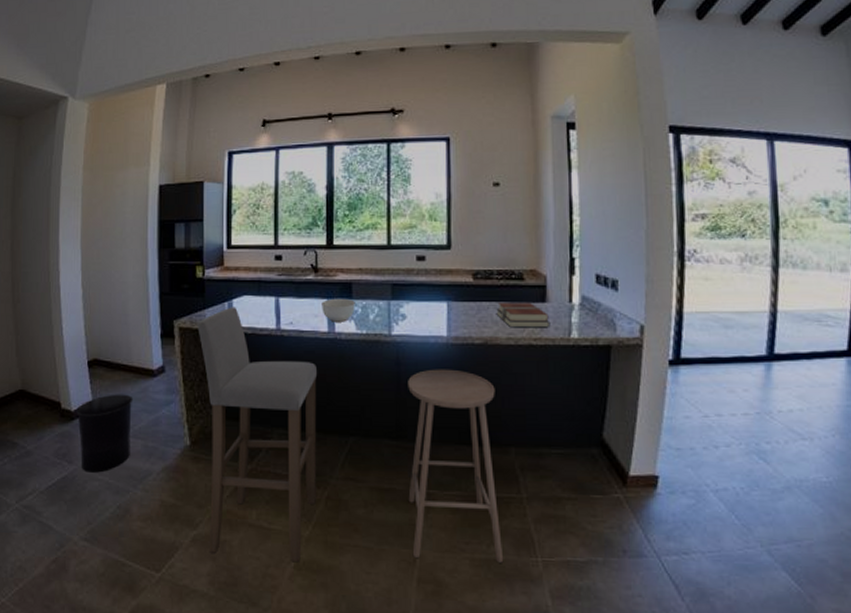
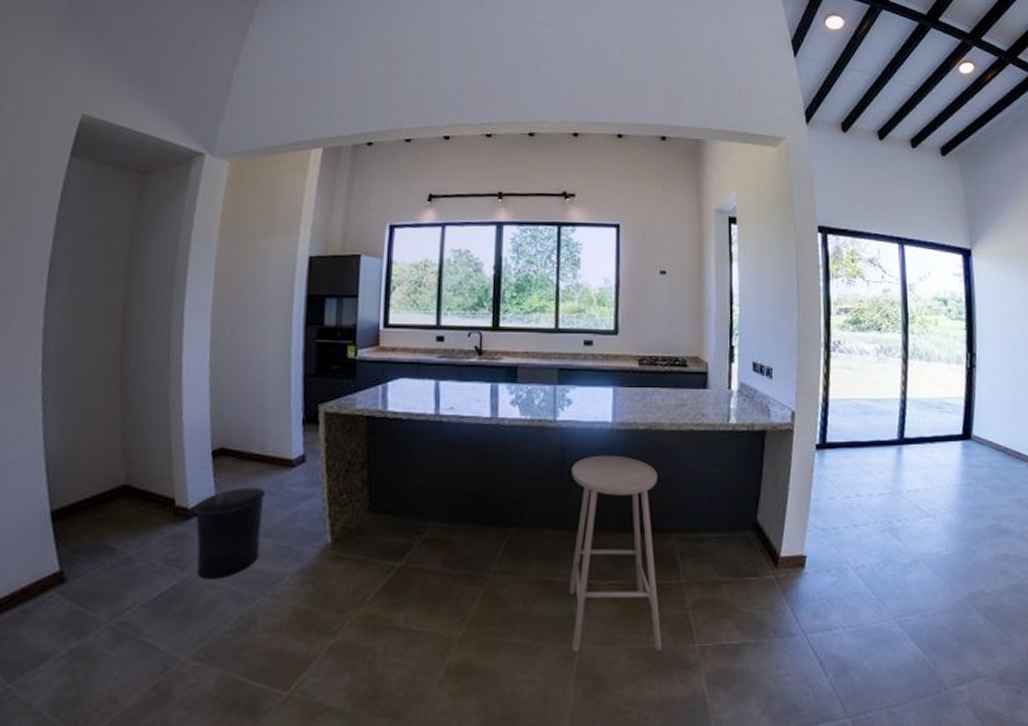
bar stool: present [198,307,317,563] -> none [346,390,477,667]
bowl: present [322,298,355,322] -> none [485,382,520,407]
books: present [496,302,551,328] -> none [660,388,711,414]

